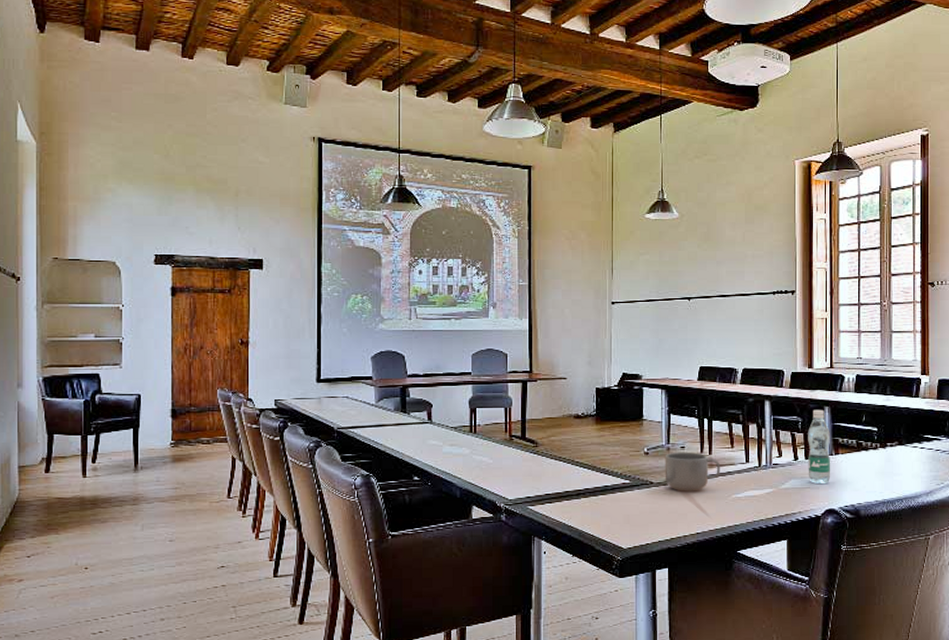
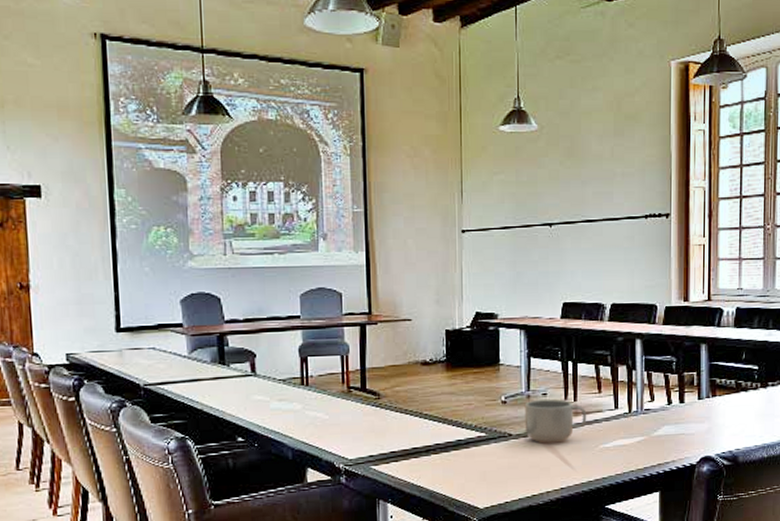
bottle: present [808,409,831,484] -> none [682,347,708,429]

